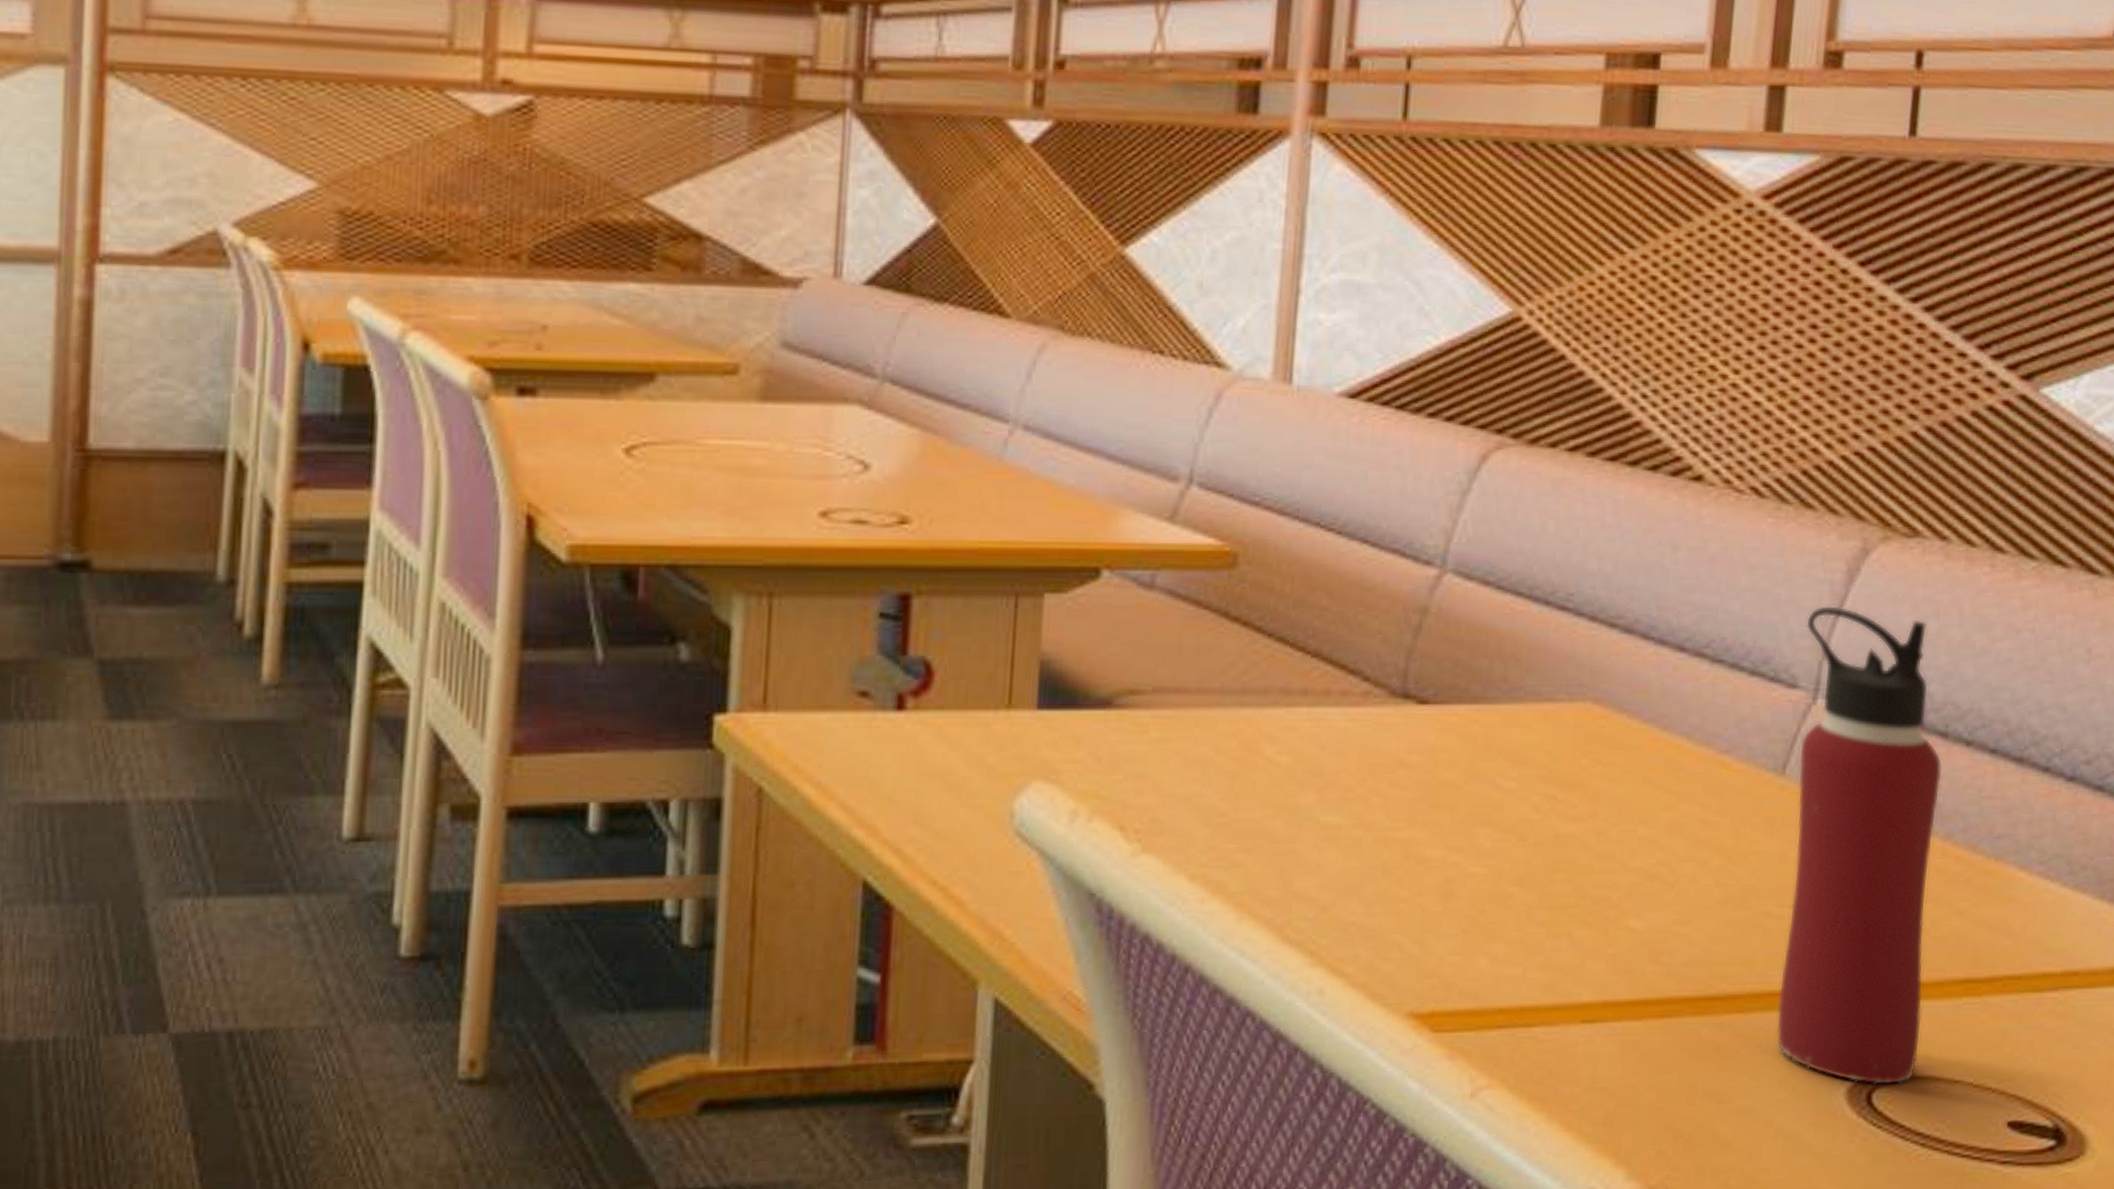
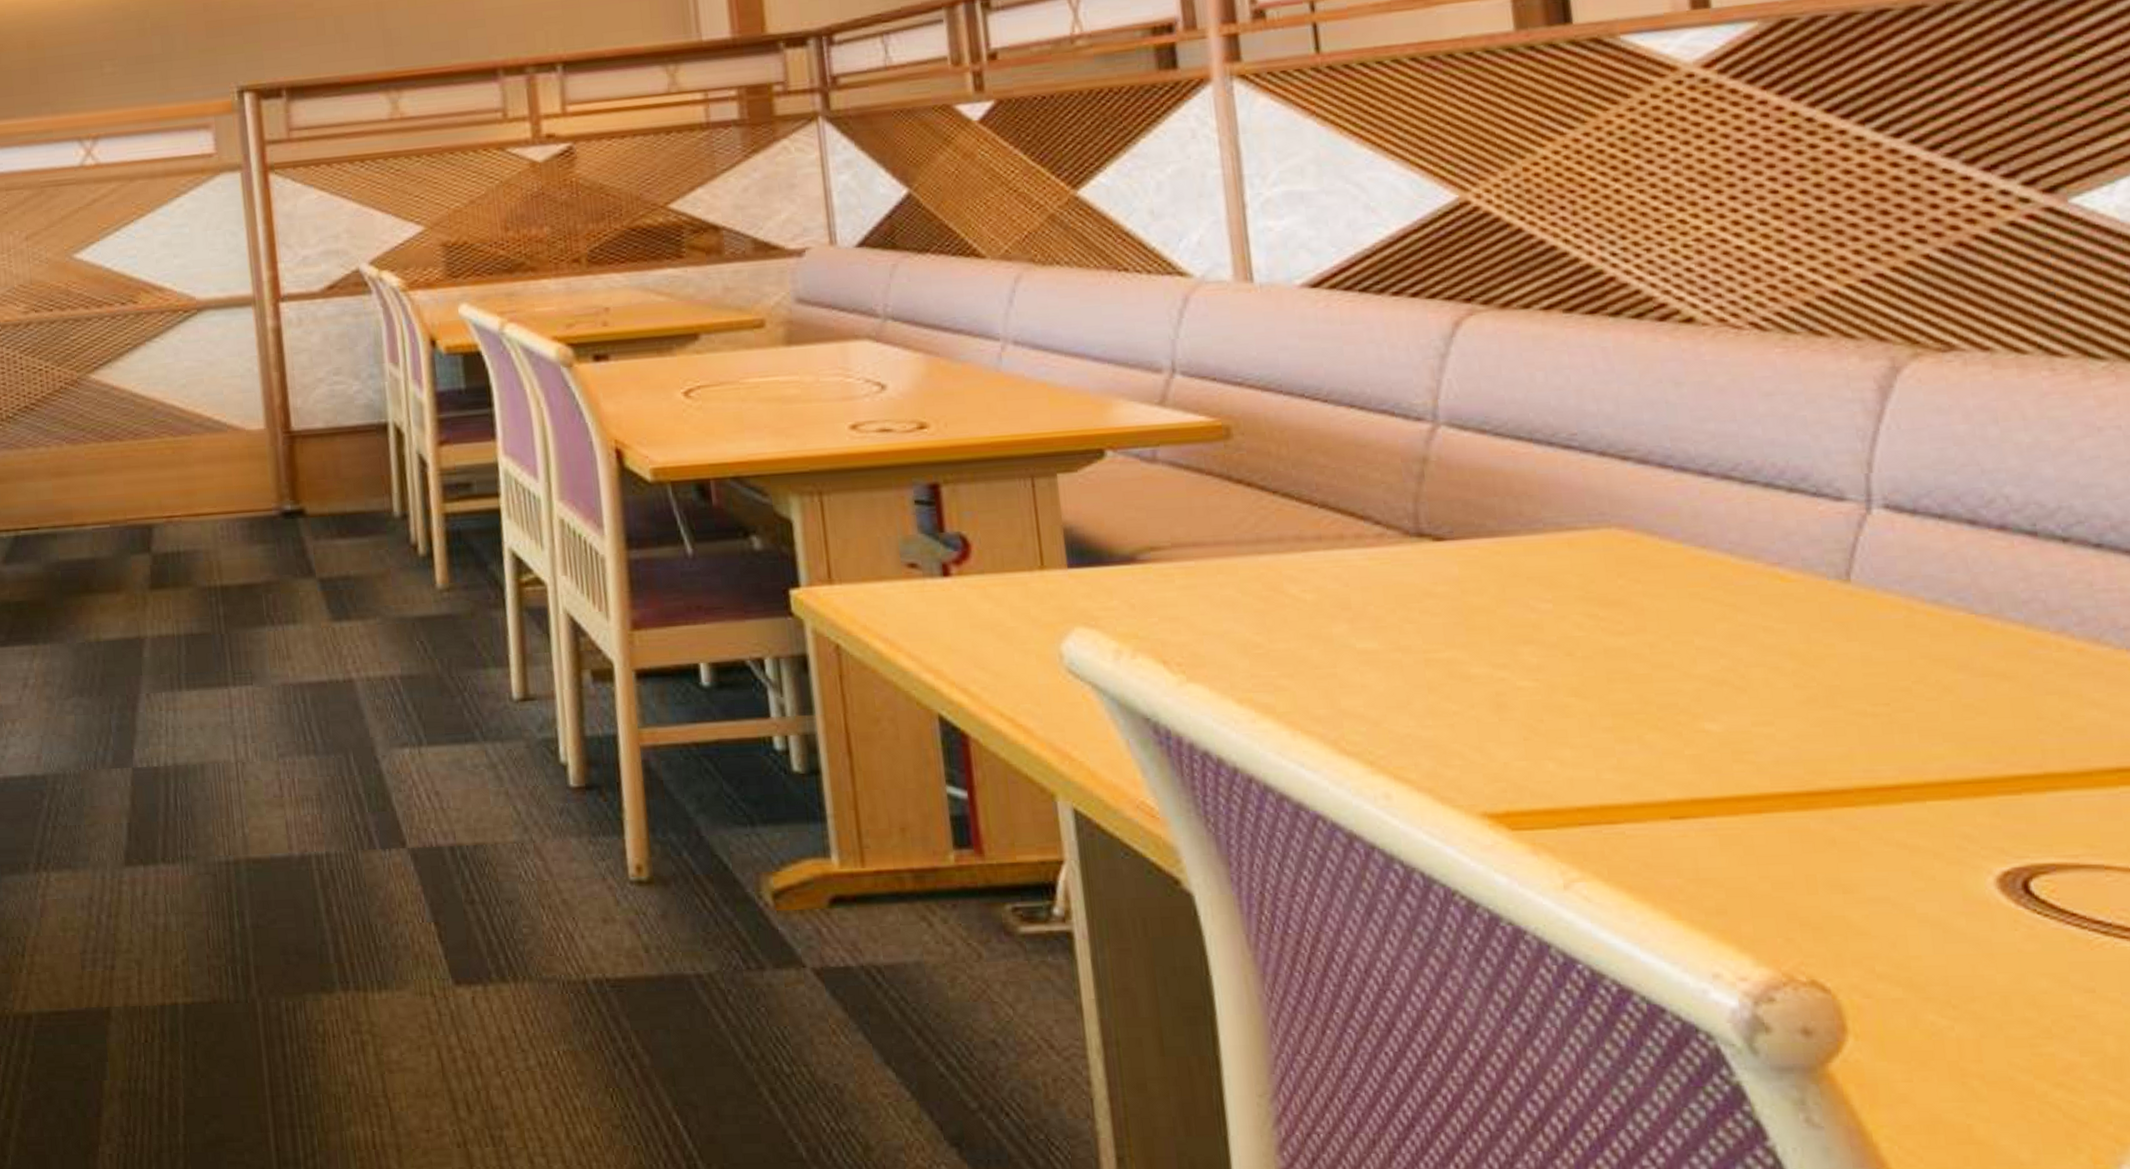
water bottle: present [1776,604,1943,1085] -> none [1842,421,2078,874]

